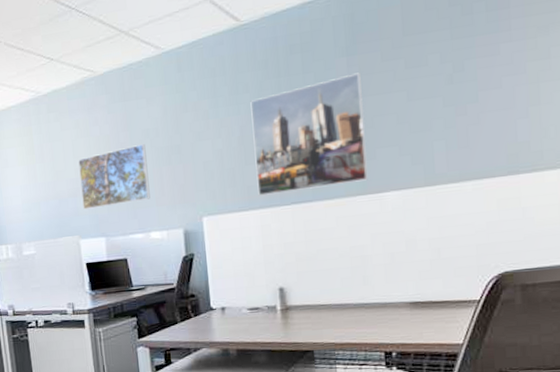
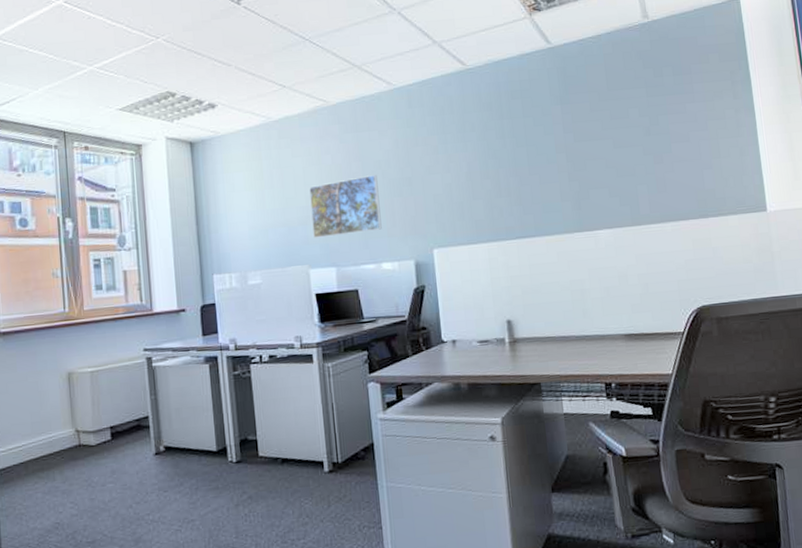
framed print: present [250,72,368,196] -> none [476,120,584,230]

